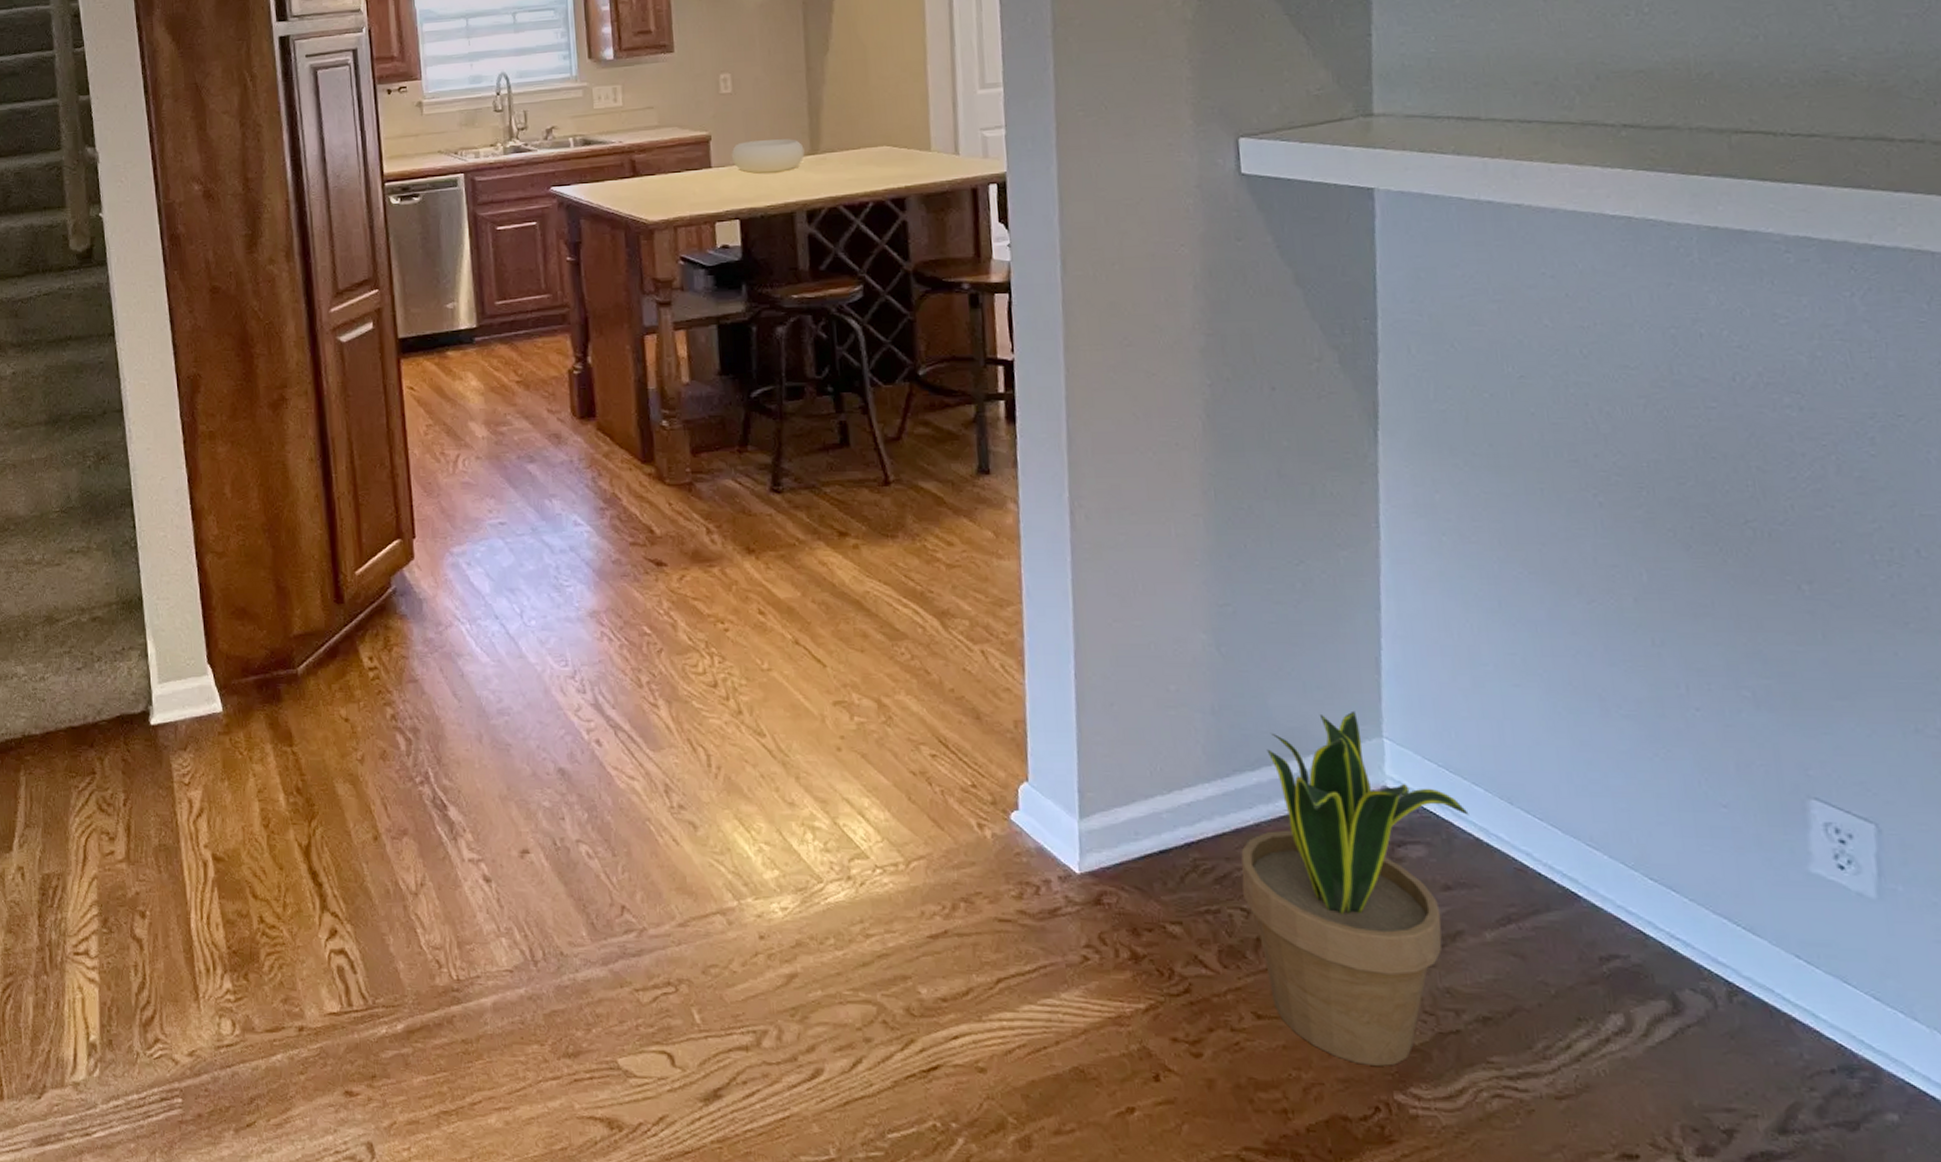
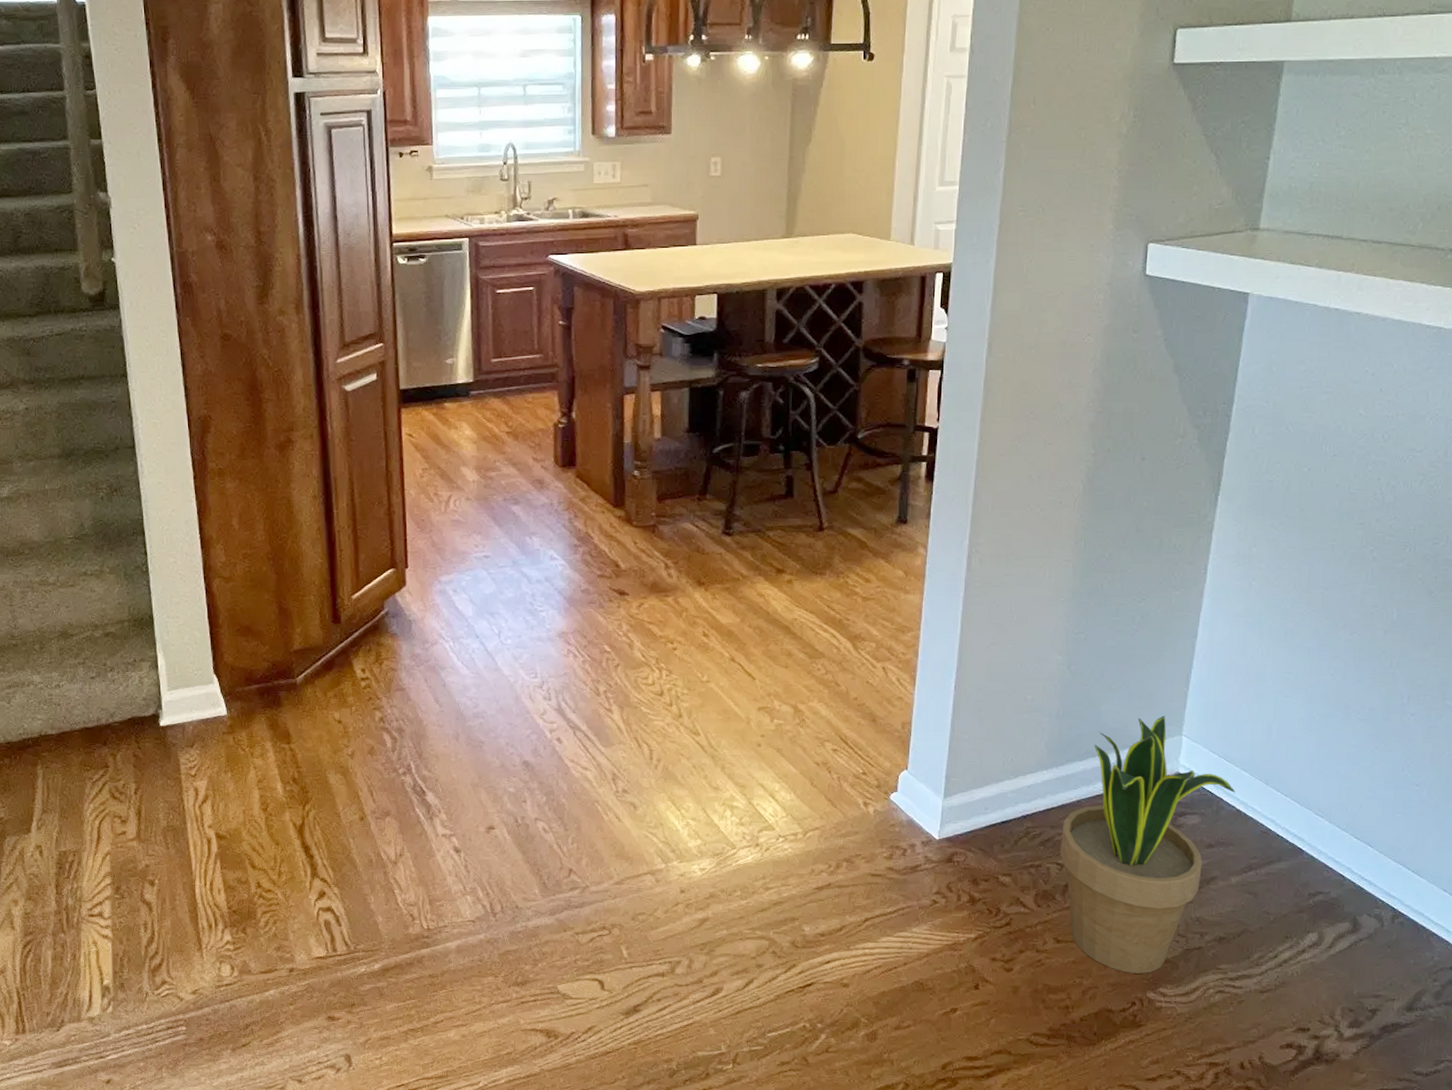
bowl: present [731,139,805,175] -> none [715,222,780,254]

